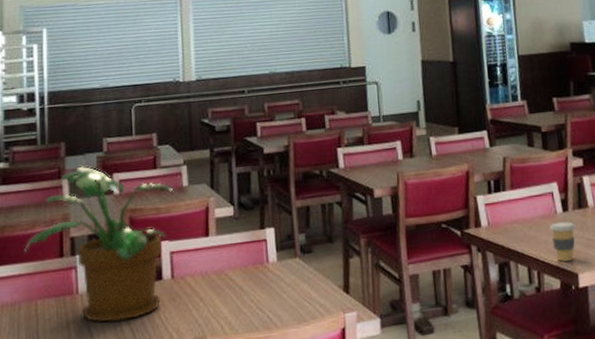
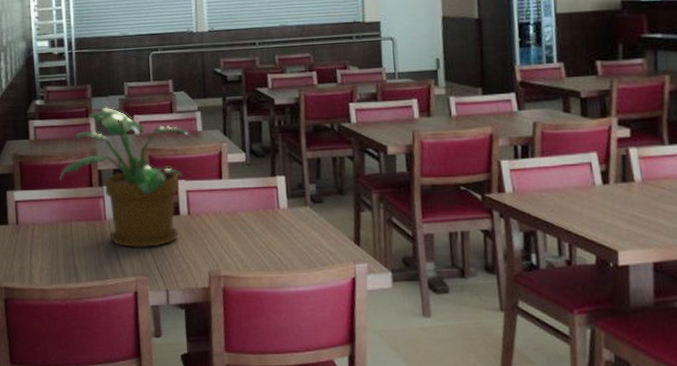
coffee cup: present [549,221,576,262] -> none [585,194,618,236]

